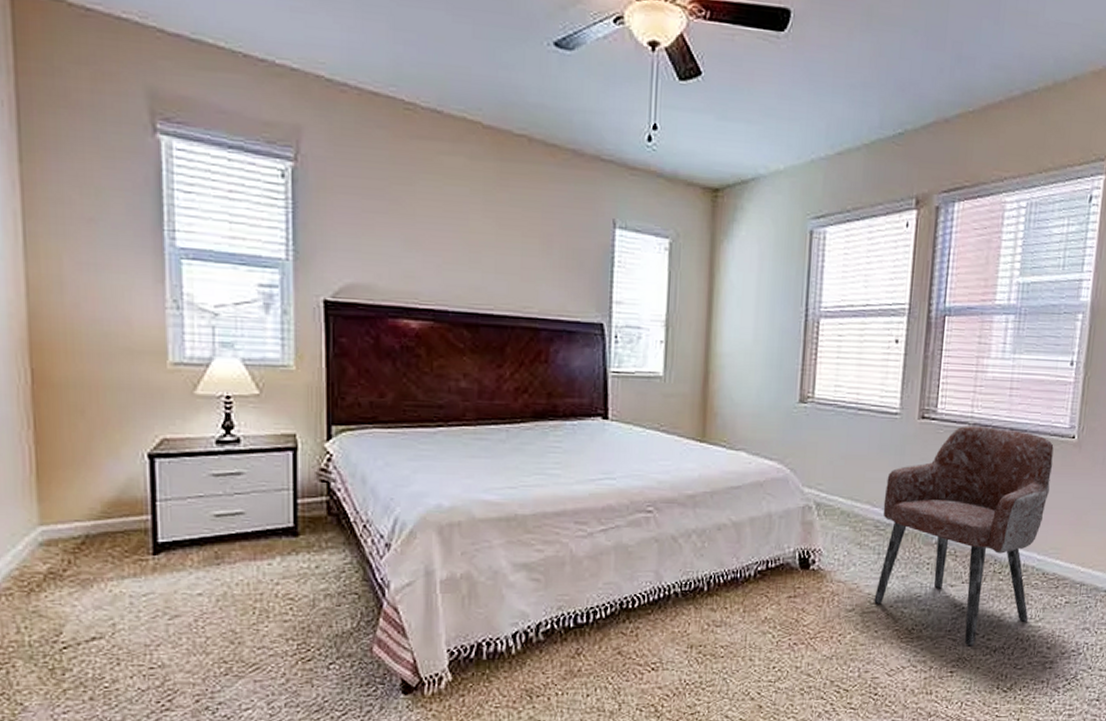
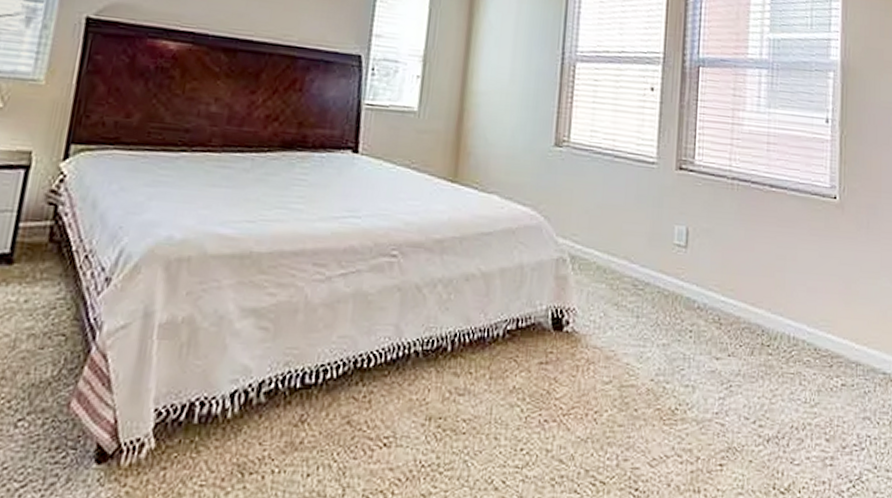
armchair: present [874,426,1054,647] -> none [633,179,817,434]

